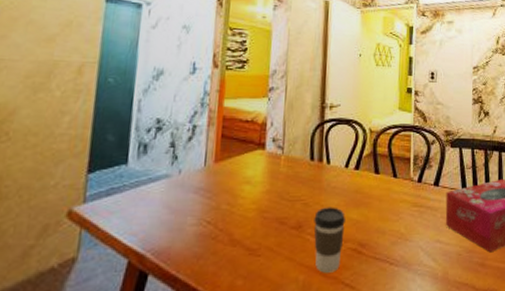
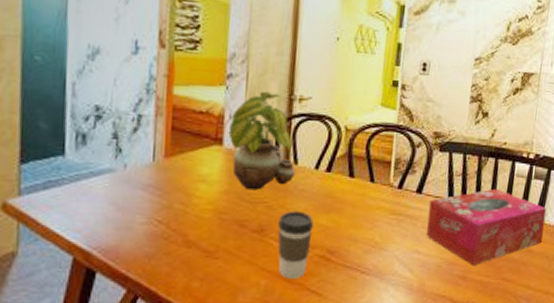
potted plant: none [270,101,328,189] -> present [228,91,296,191]

